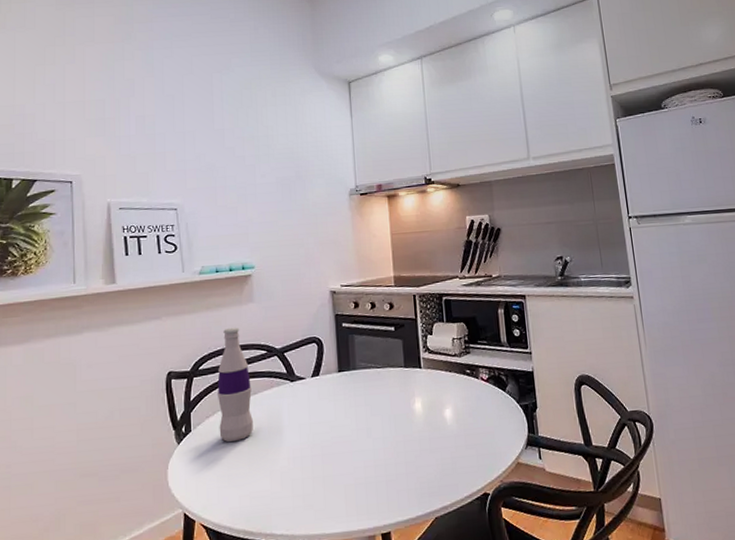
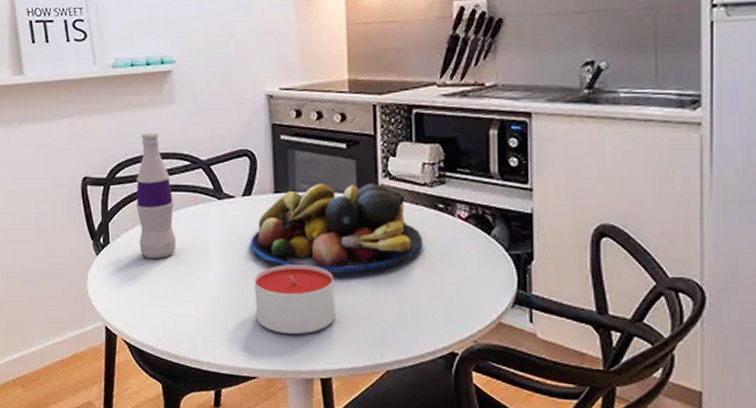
fruit bowl: none [319,357,457,436] -> present [250,183,422,273]
candle: none [322,431,392,497] -> present [254,263,335,334]

